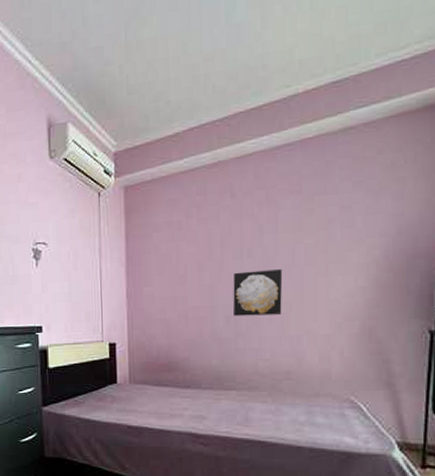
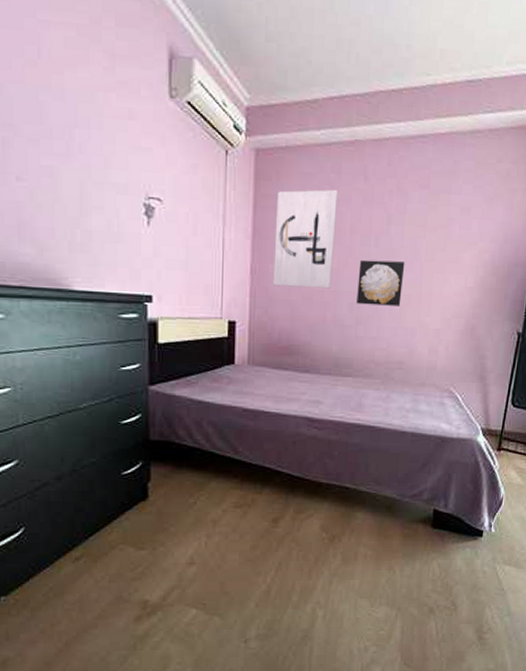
wall art: none [147,210,206,307] -> present [273,189,338,289]

